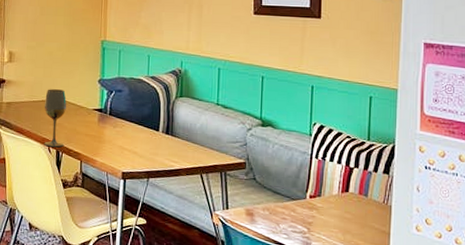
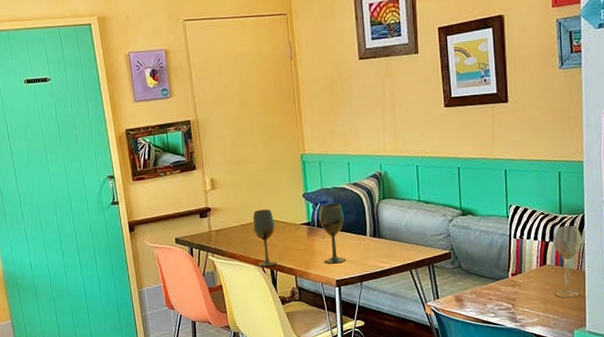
wine glass: none [112,93,138,155] -> present [319,203,346,264]
wineglass: none [355,154,391,233] -> present [553,225,583,299]

